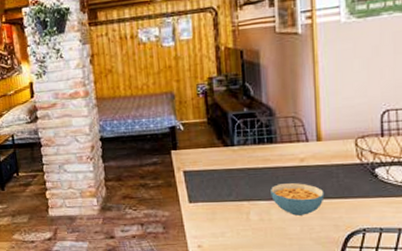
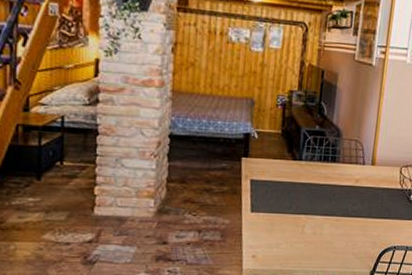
cereal bowl: present [271,182,325,216] -> none [326,200,370,232]

